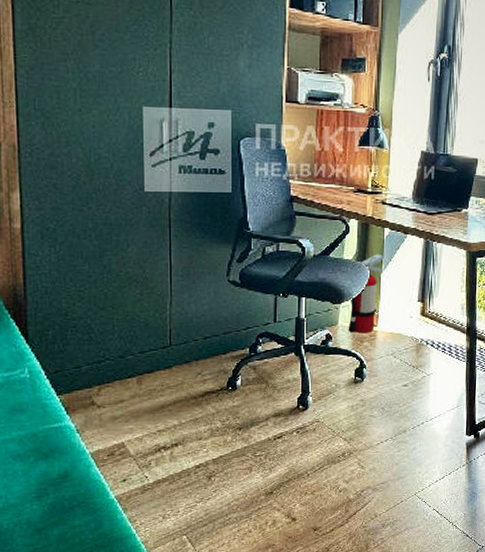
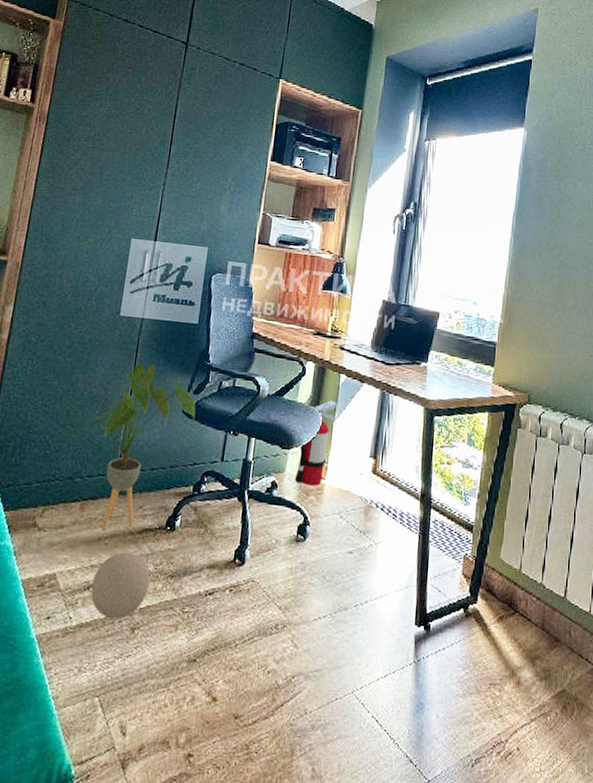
house plant: none [138,238,242,399] -> present [96,364,196,531]
ball: none [161,414,219,472] -> present [90,551,150,620]

